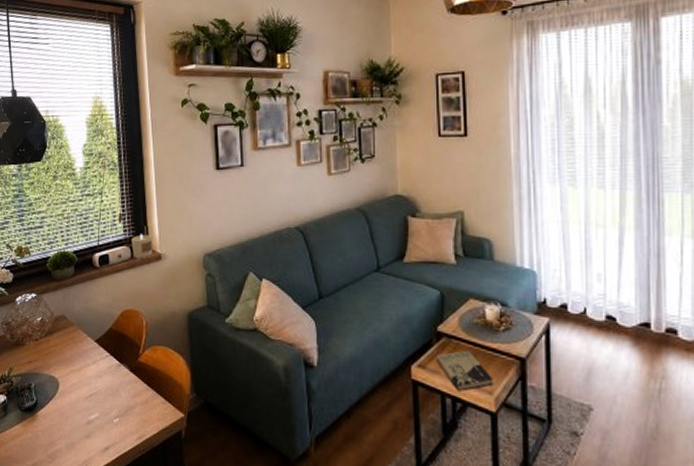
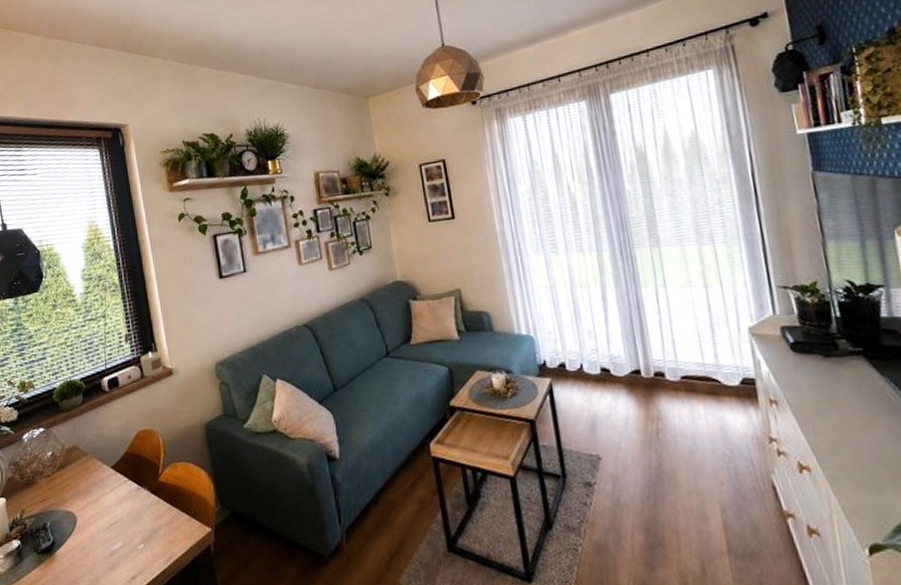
book: present [436,349,494,392] -> none [451,420,509,461]

